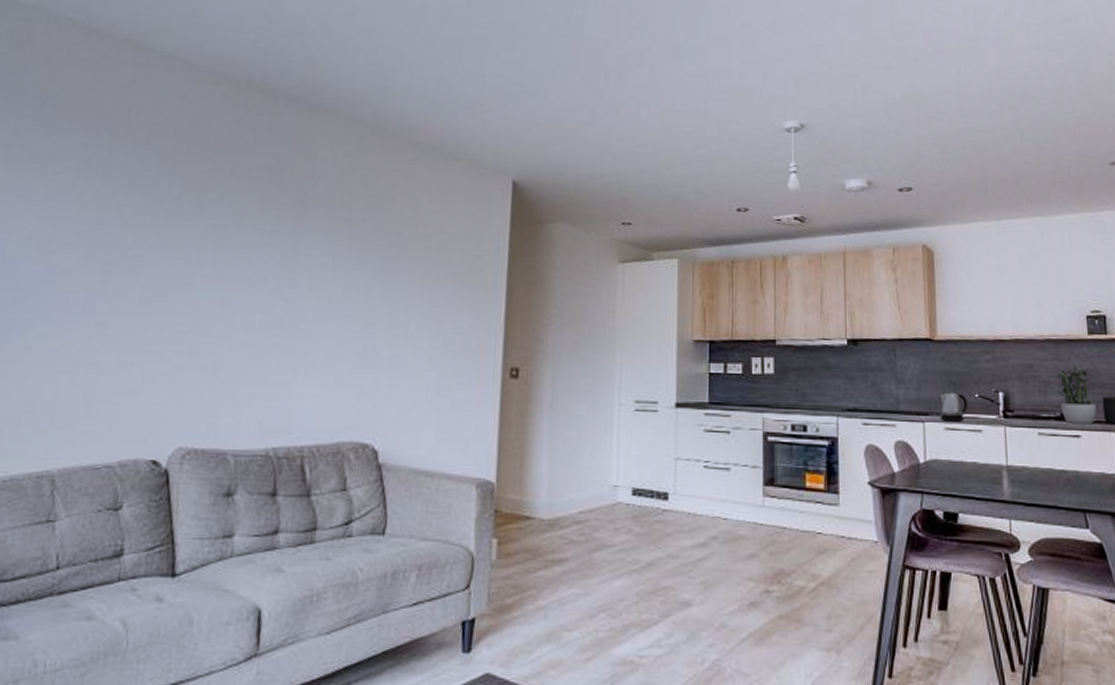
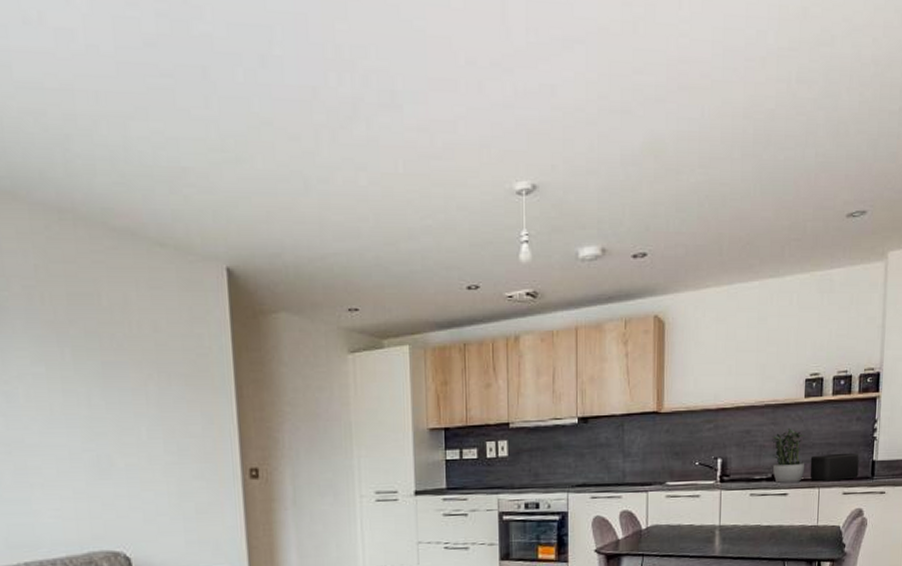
kettle: present [940,391,969,422] -> none [663,461,689,490]

